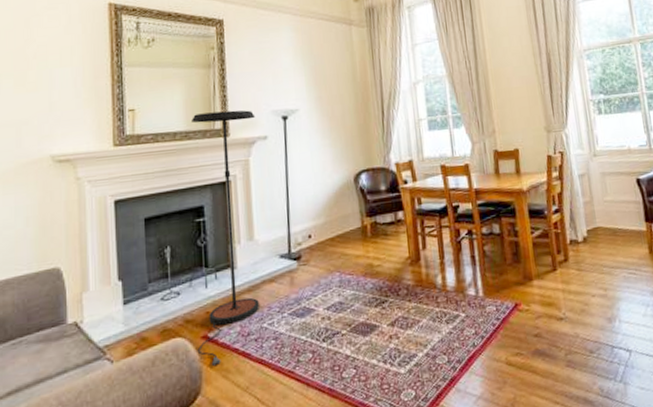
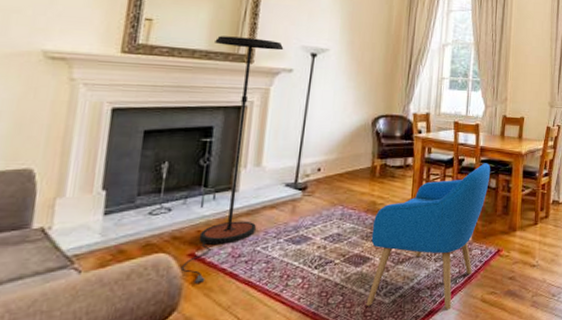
armchair: none [373,206,492,378] -> present [366,163,490,309]

